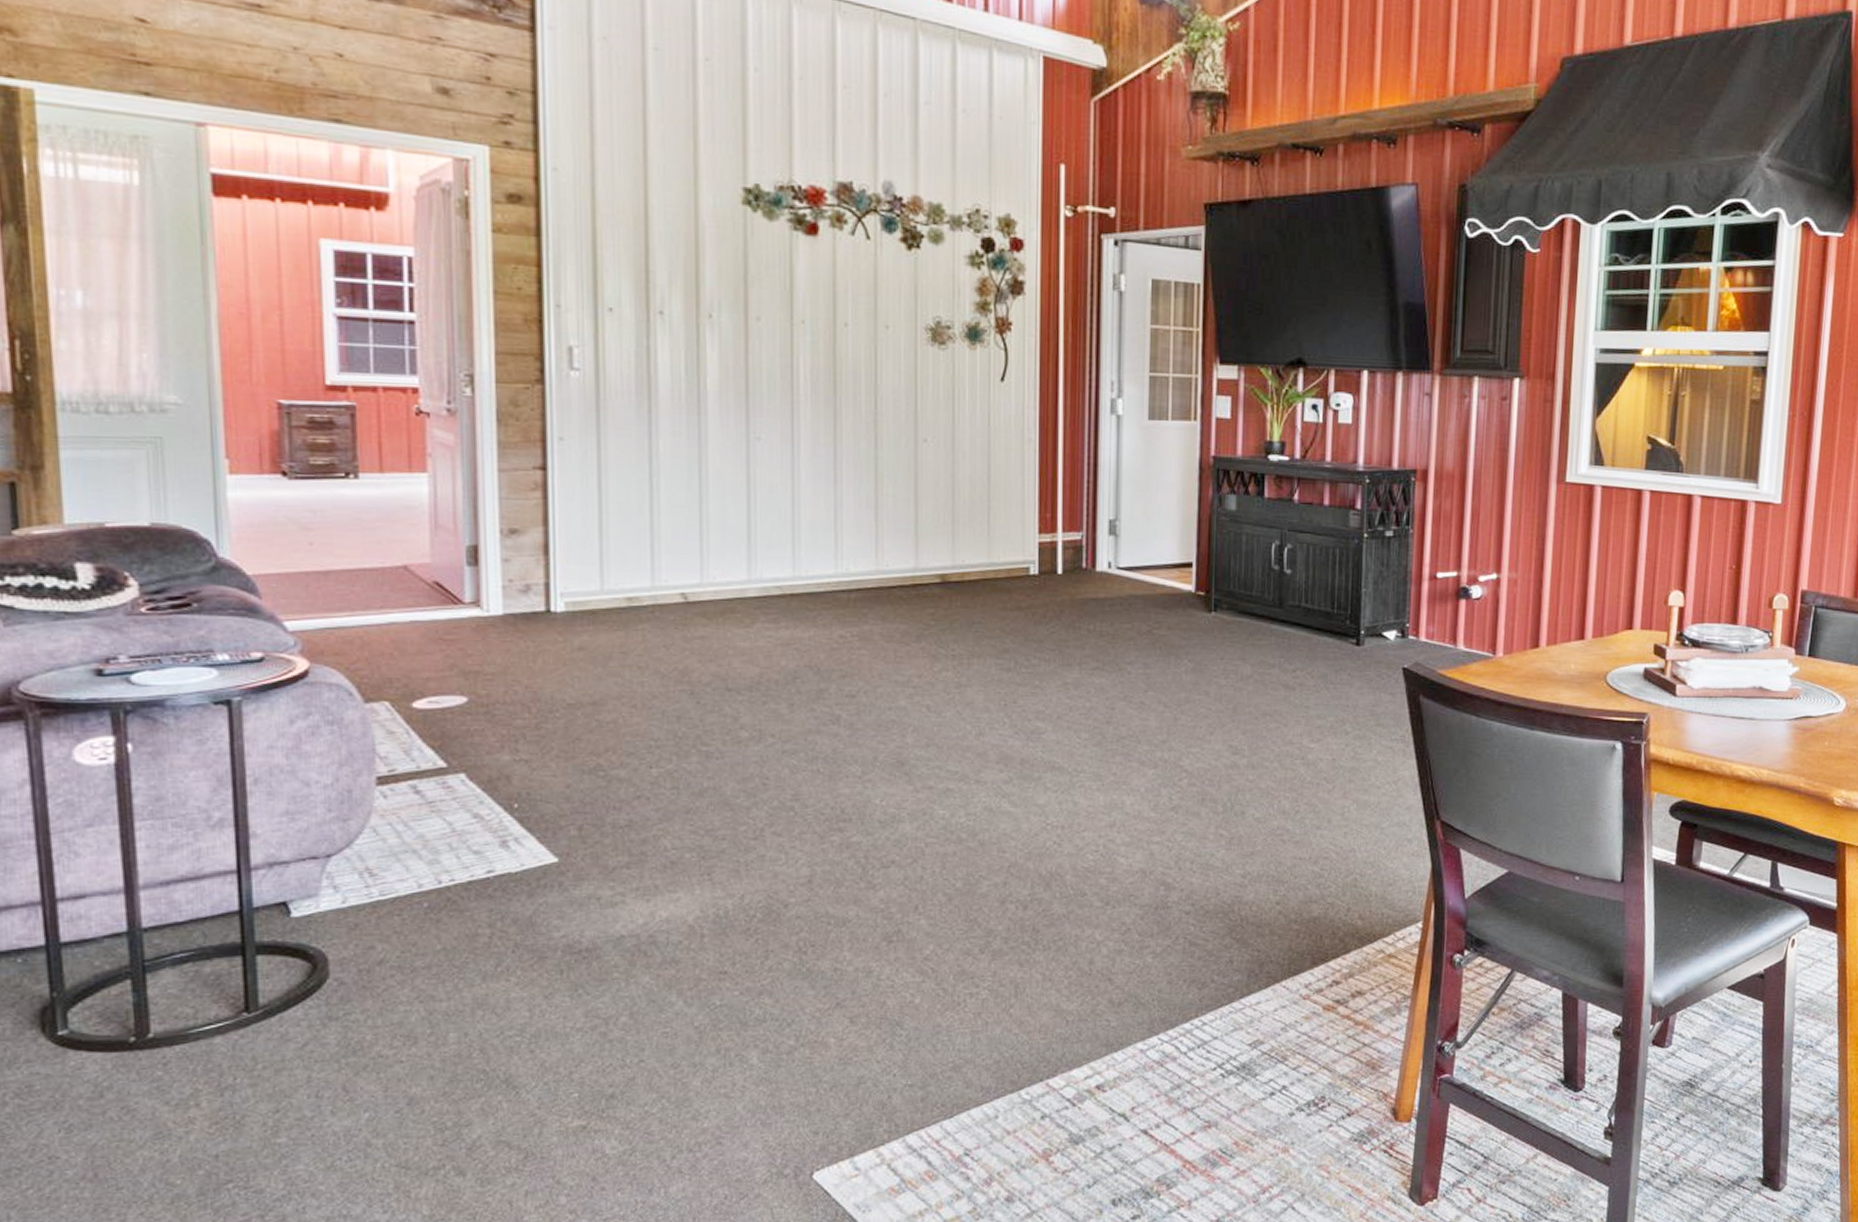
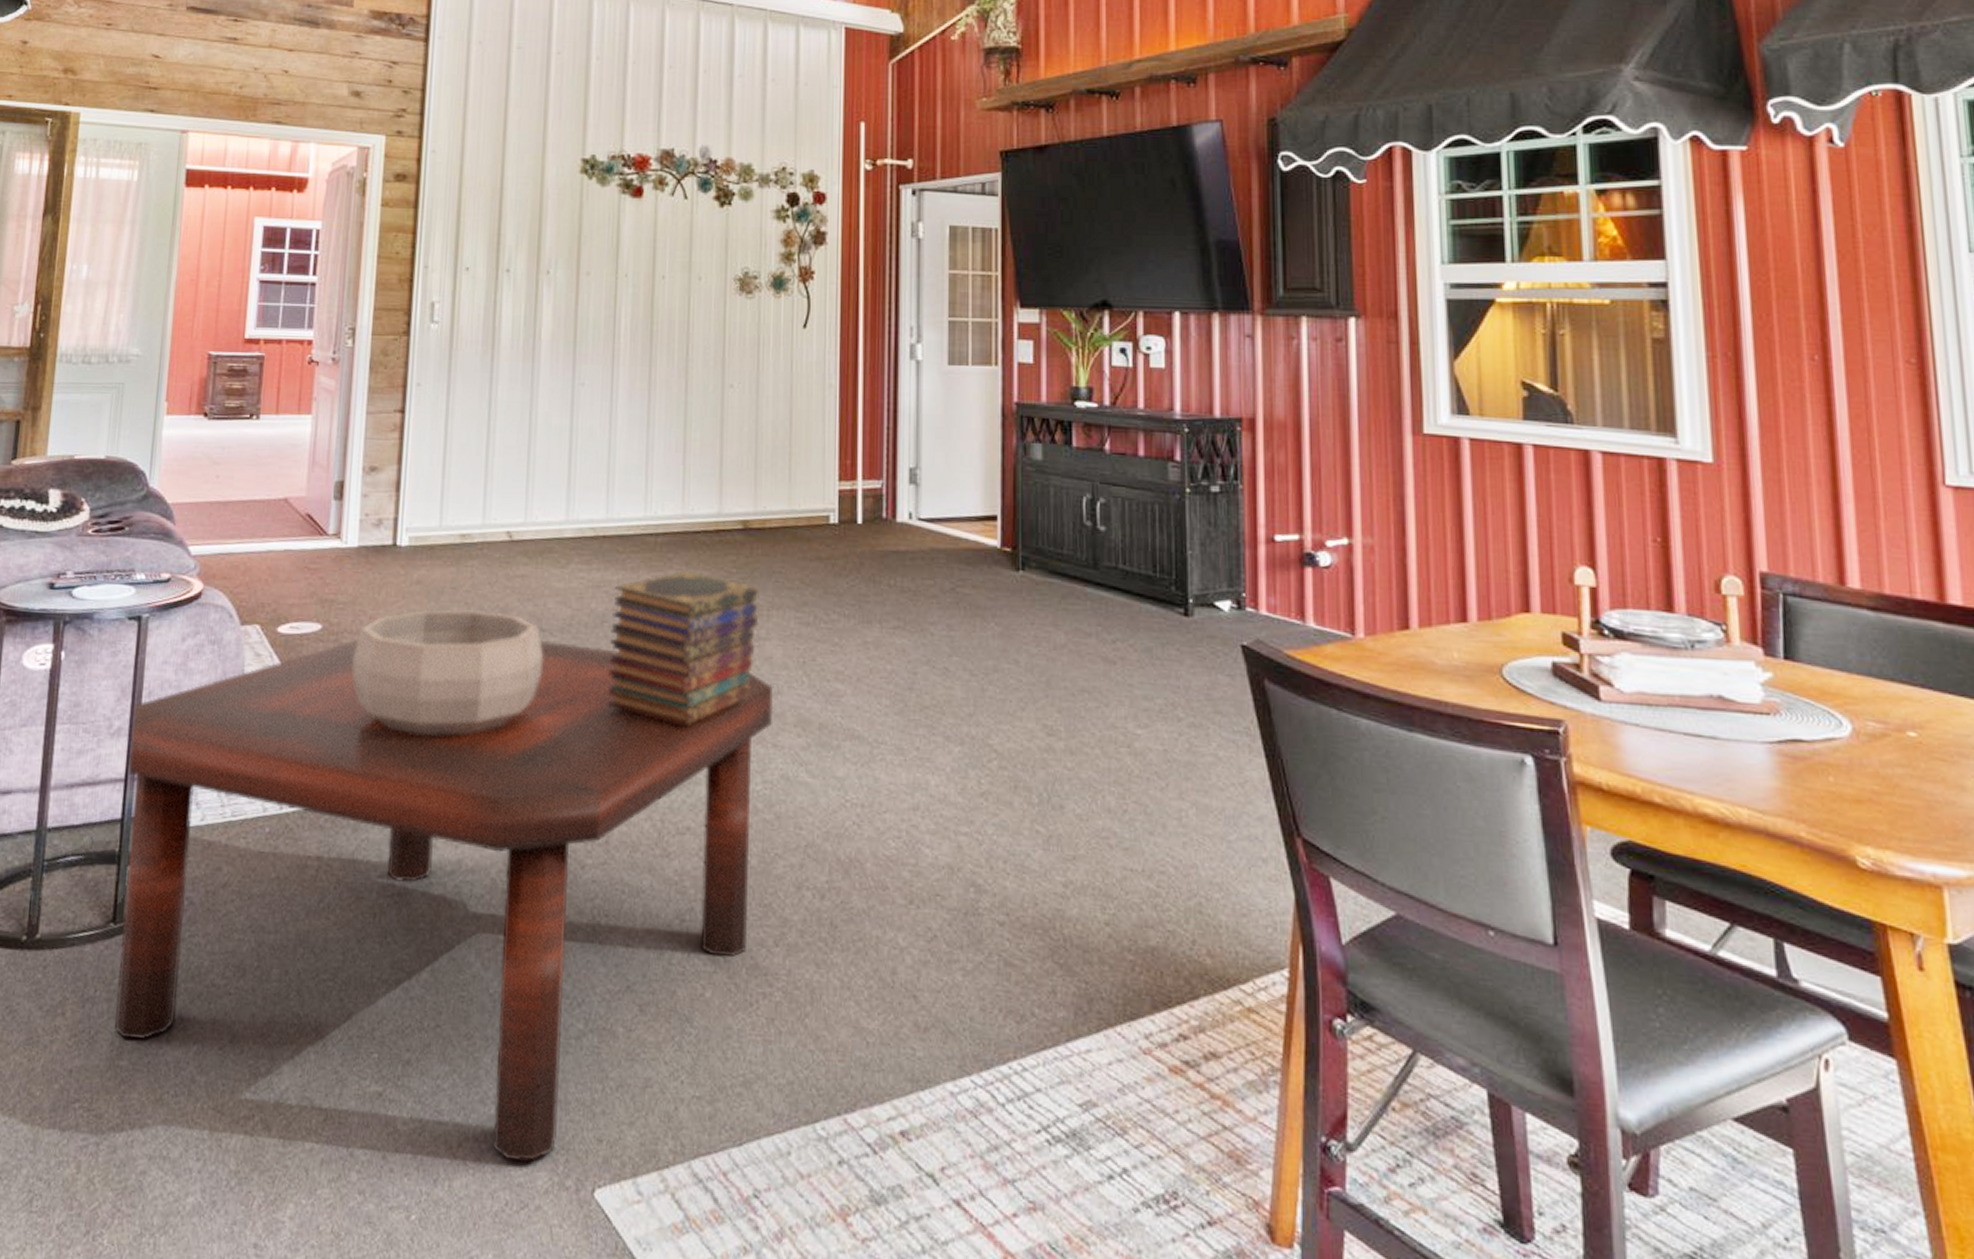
coffee table: none [236,699,976,1163] -> present [114,639,774,1162]
decorative bowl: none [509,673,731,800] -> present [352,609,543,736]
book stack: none [802,625,960,770] -> present [607,571,760,726]

